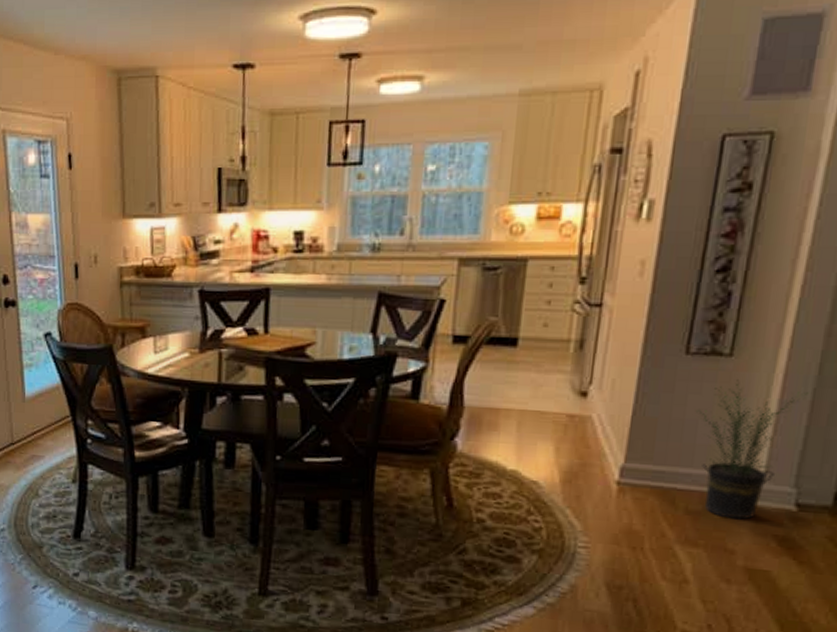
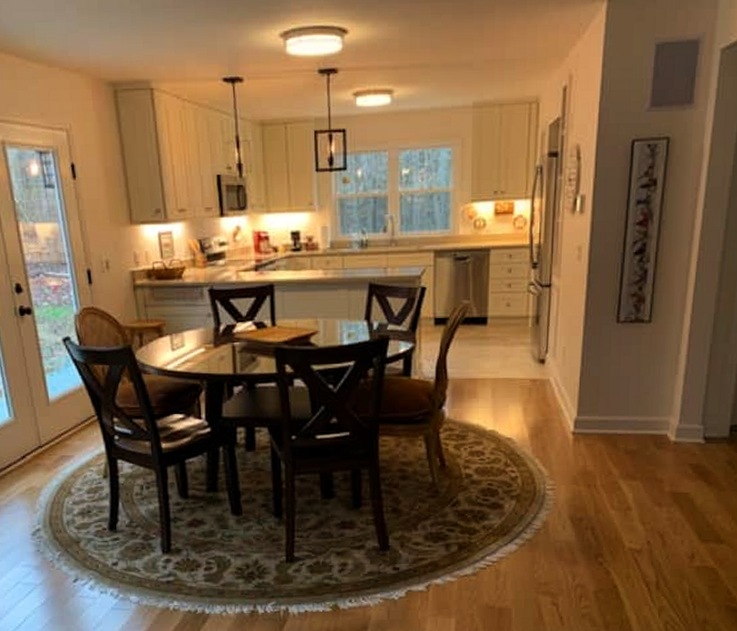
potted plant: present [696,379,808,520] -> none [628,341,707,454]

